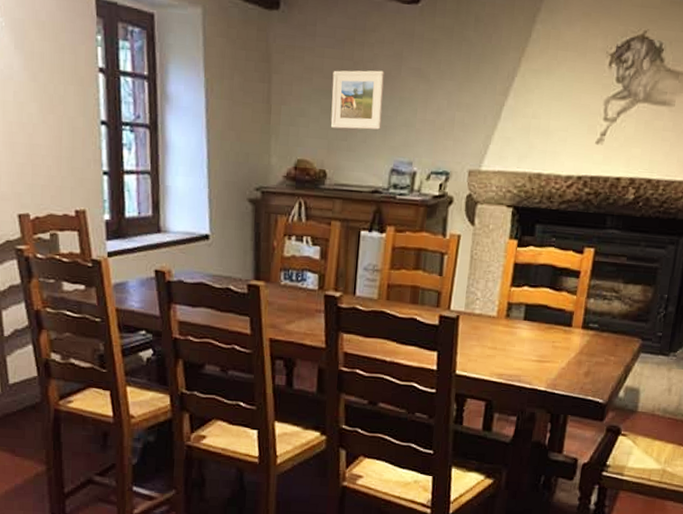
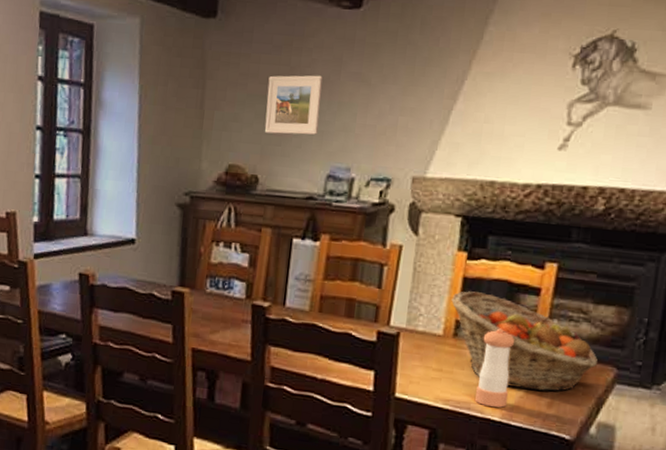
fruit basket: none [504,276,626,362] -> present [451,291,598,392]
pepper shaker: none [524,308,559,379] -> present [474,328,515,408]

